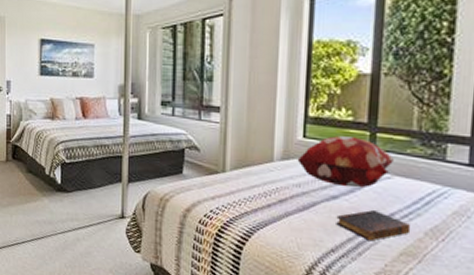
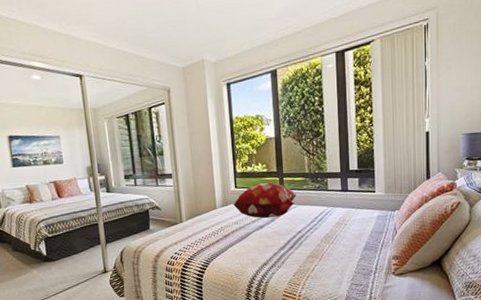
book: present [336,209,411,241] -> none [264,230,313,253]

